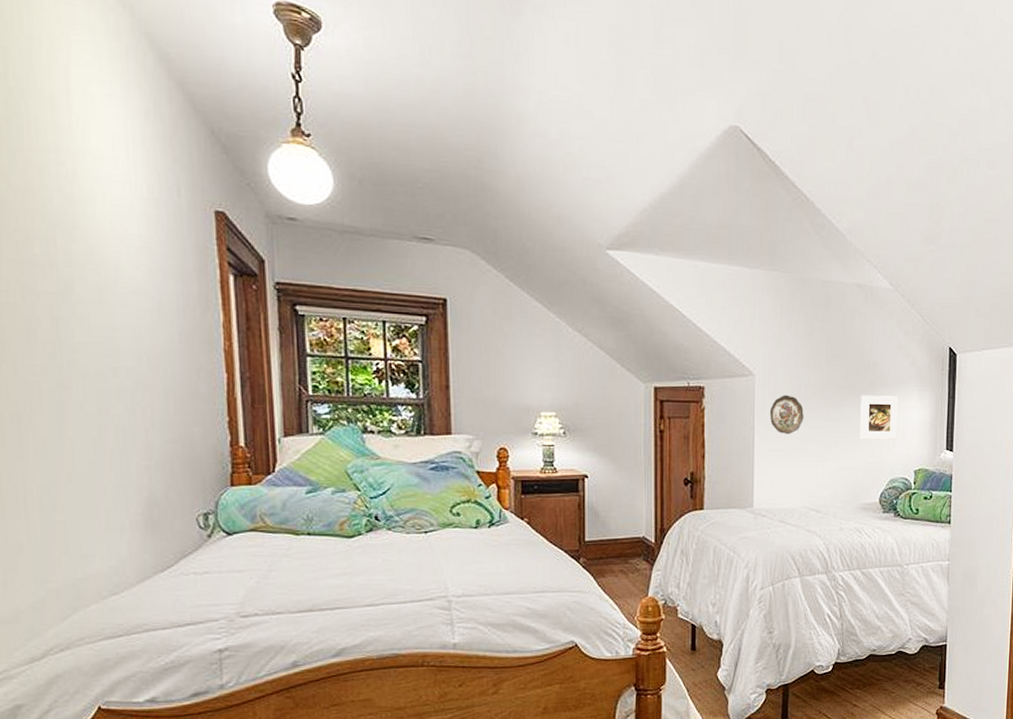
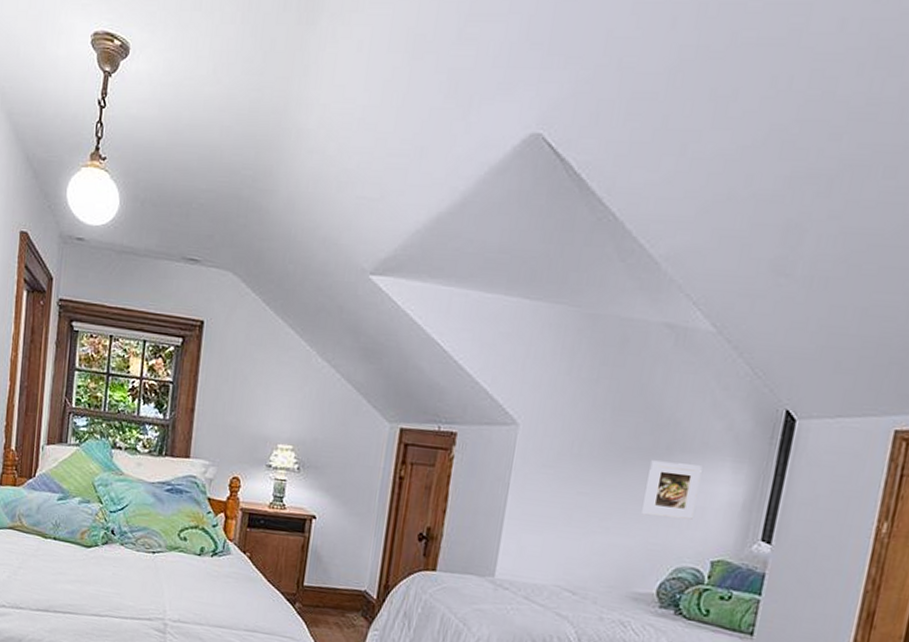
decorative plate: present [770,394,804,435] -> none [529,450,574,499]

